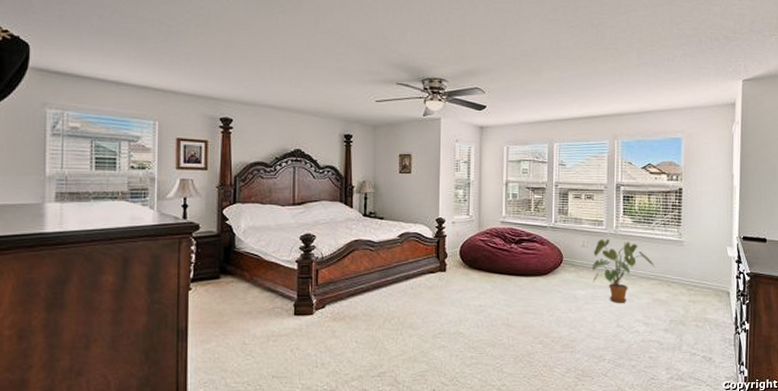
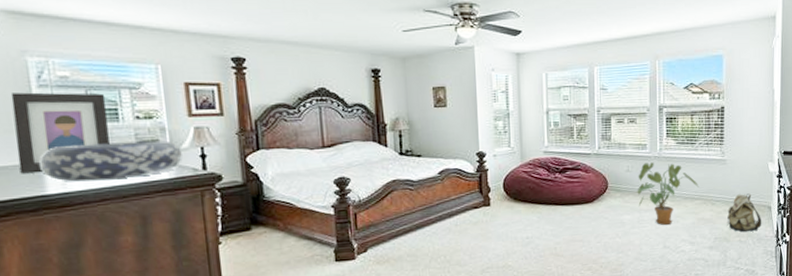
picture frame: none [25,139,107,213] -> present [10,92,110,174]
decorative bowl: none [41,188,166,223] -> present [38,140,182,182]
backpack: none [683,276,720,317] -> present [726,193,762,232]

